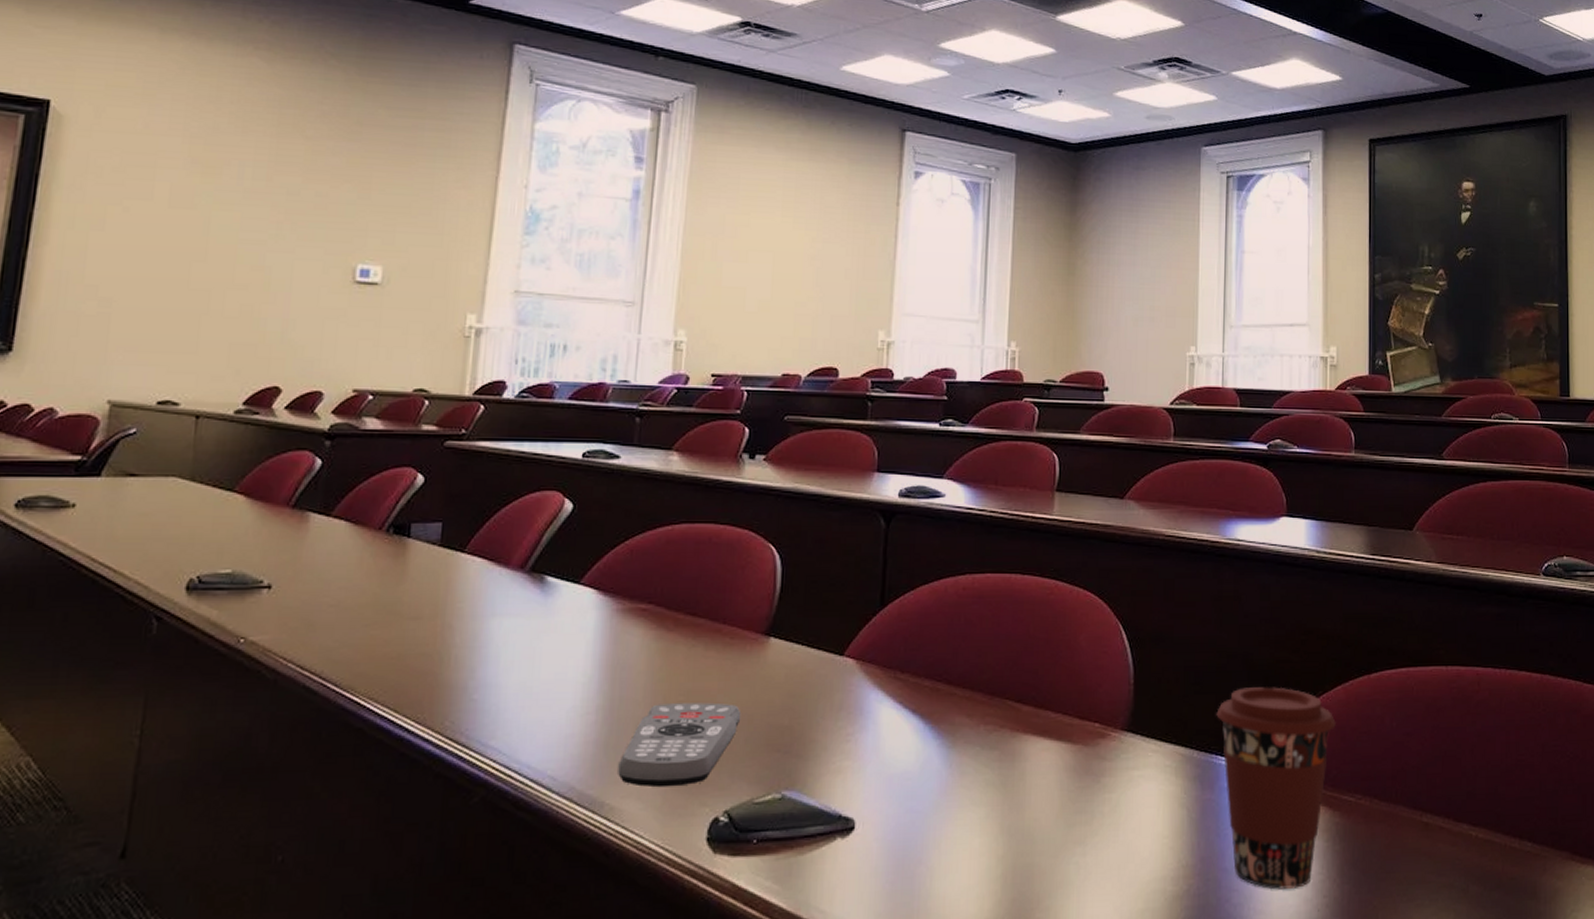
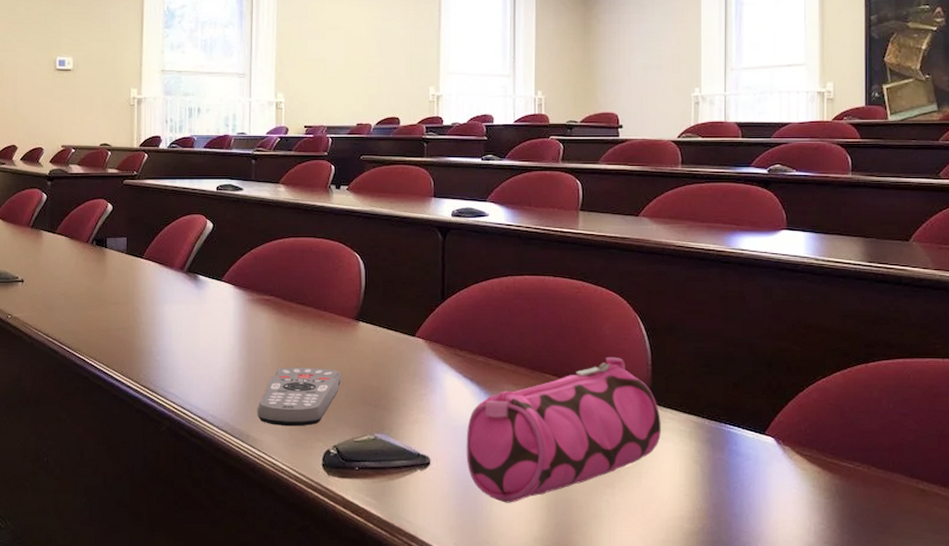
pencil case: none [902,675,1143,876] -> present [466,357,661,503]
coffee cup: present [1216,685,1336,889] -> none [725,370,835,534]

